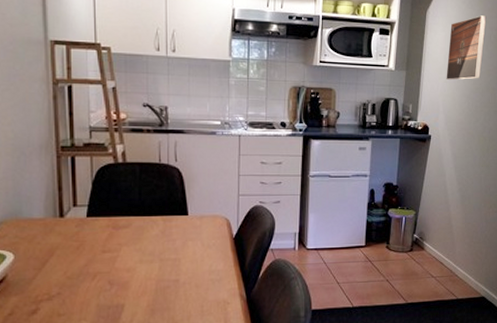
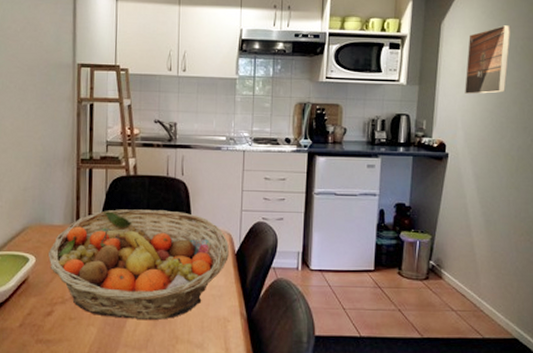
fruit basket: none [29,198,227,310] -> present [49,209,229,321]

